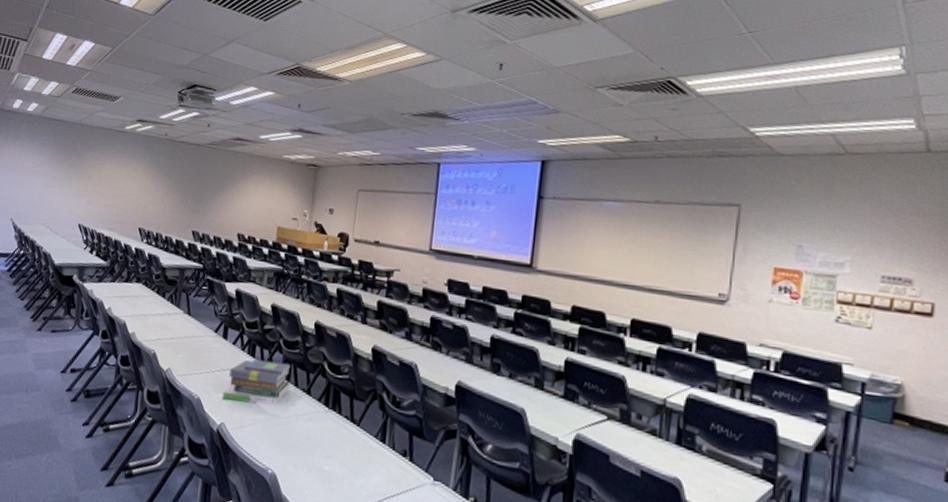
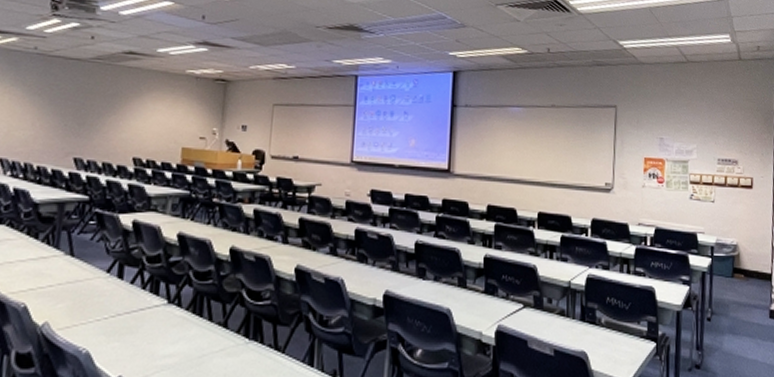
books: present [222,359,291,406] -> none [118,297,204,348]

